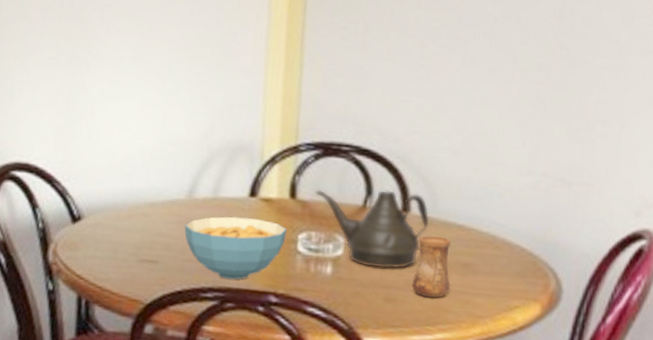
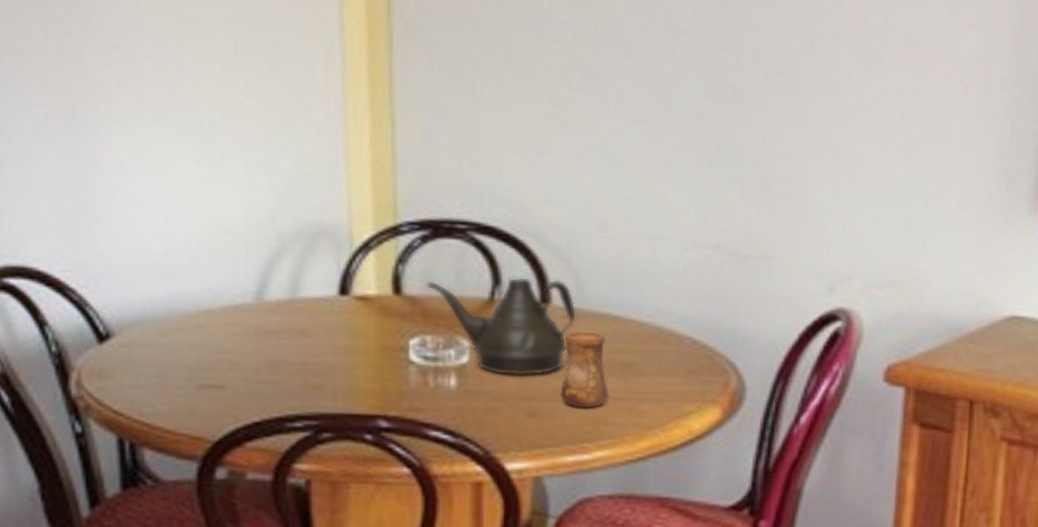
cereal bowl: present [184,216,287,280] -> none [255,322,393,403]

